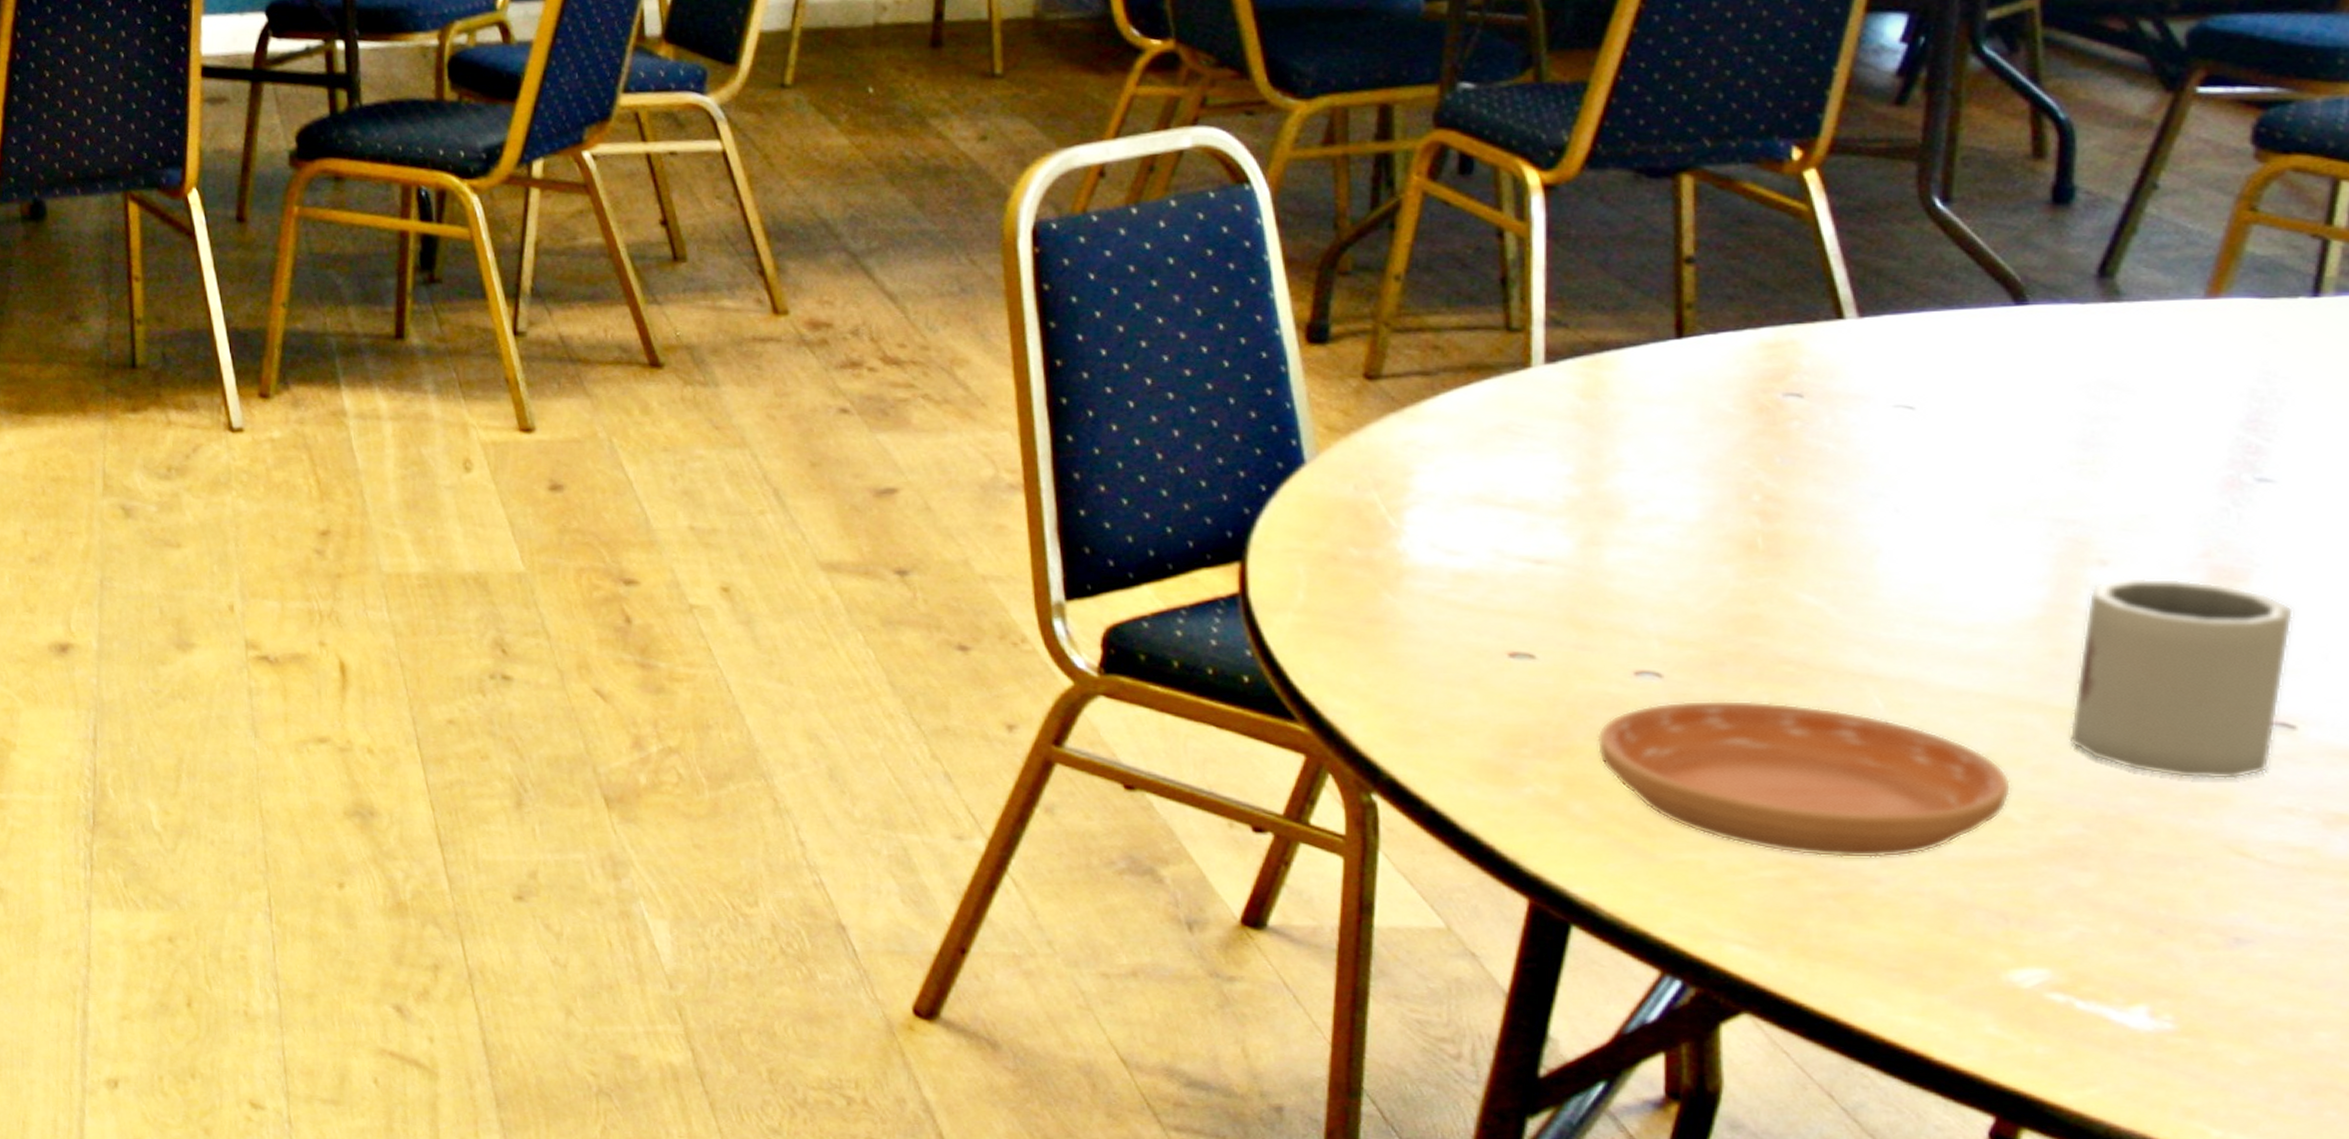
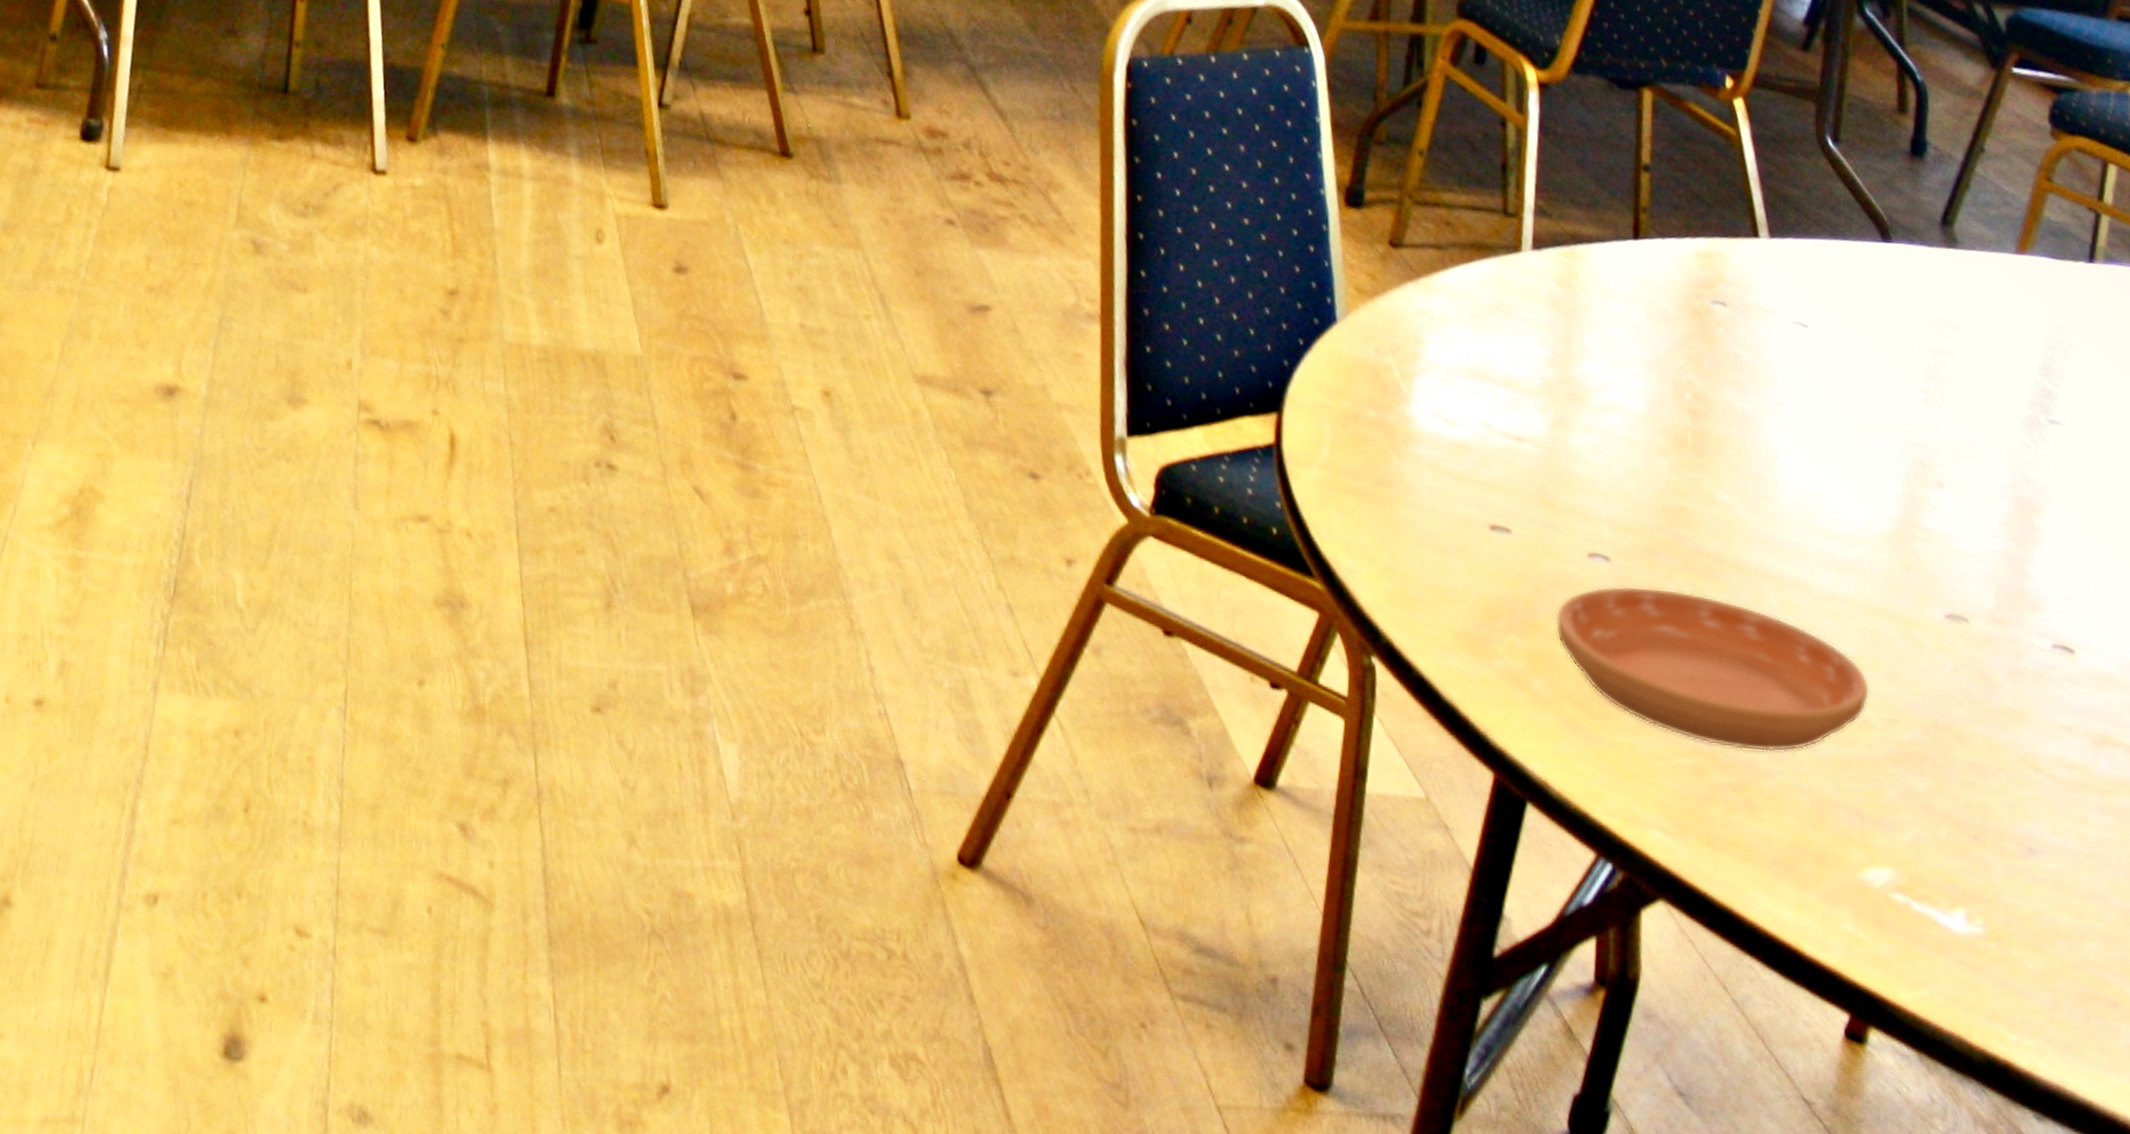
cup: present [2069,577,2295,780] -> none [1912,500,2074,697]

